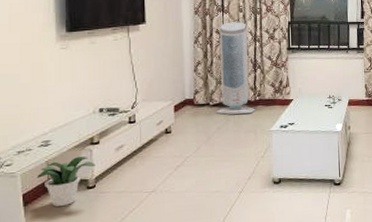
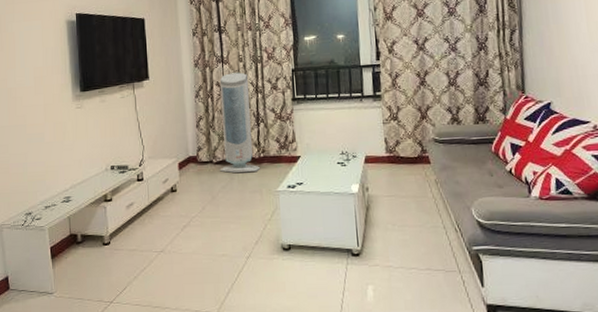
potted plant: present [36,156,95,206] -> none [60,212,109,261]

